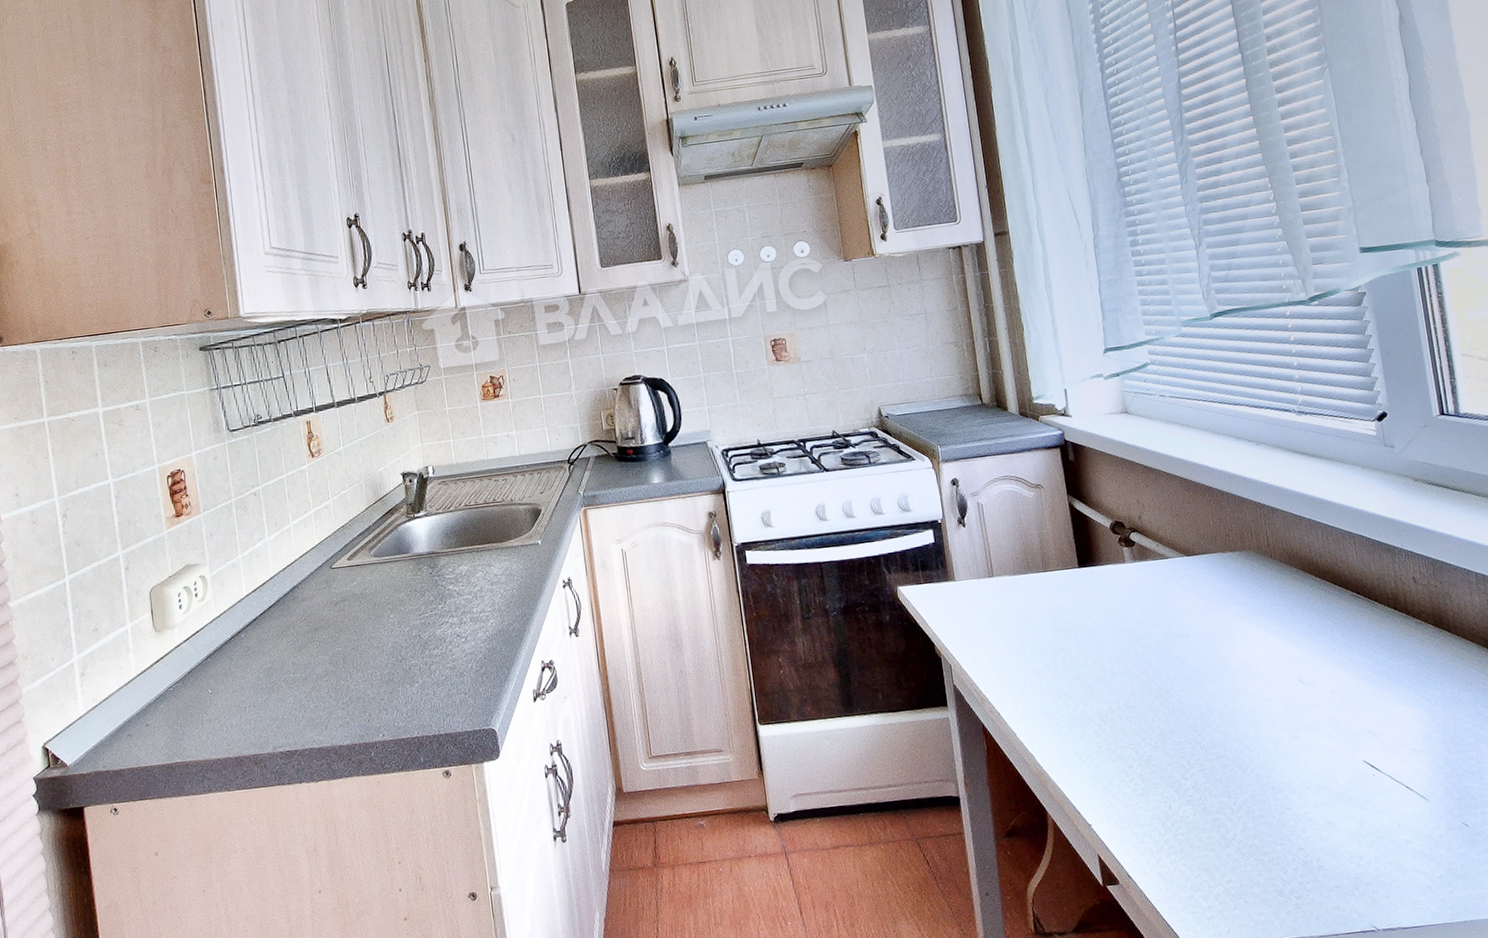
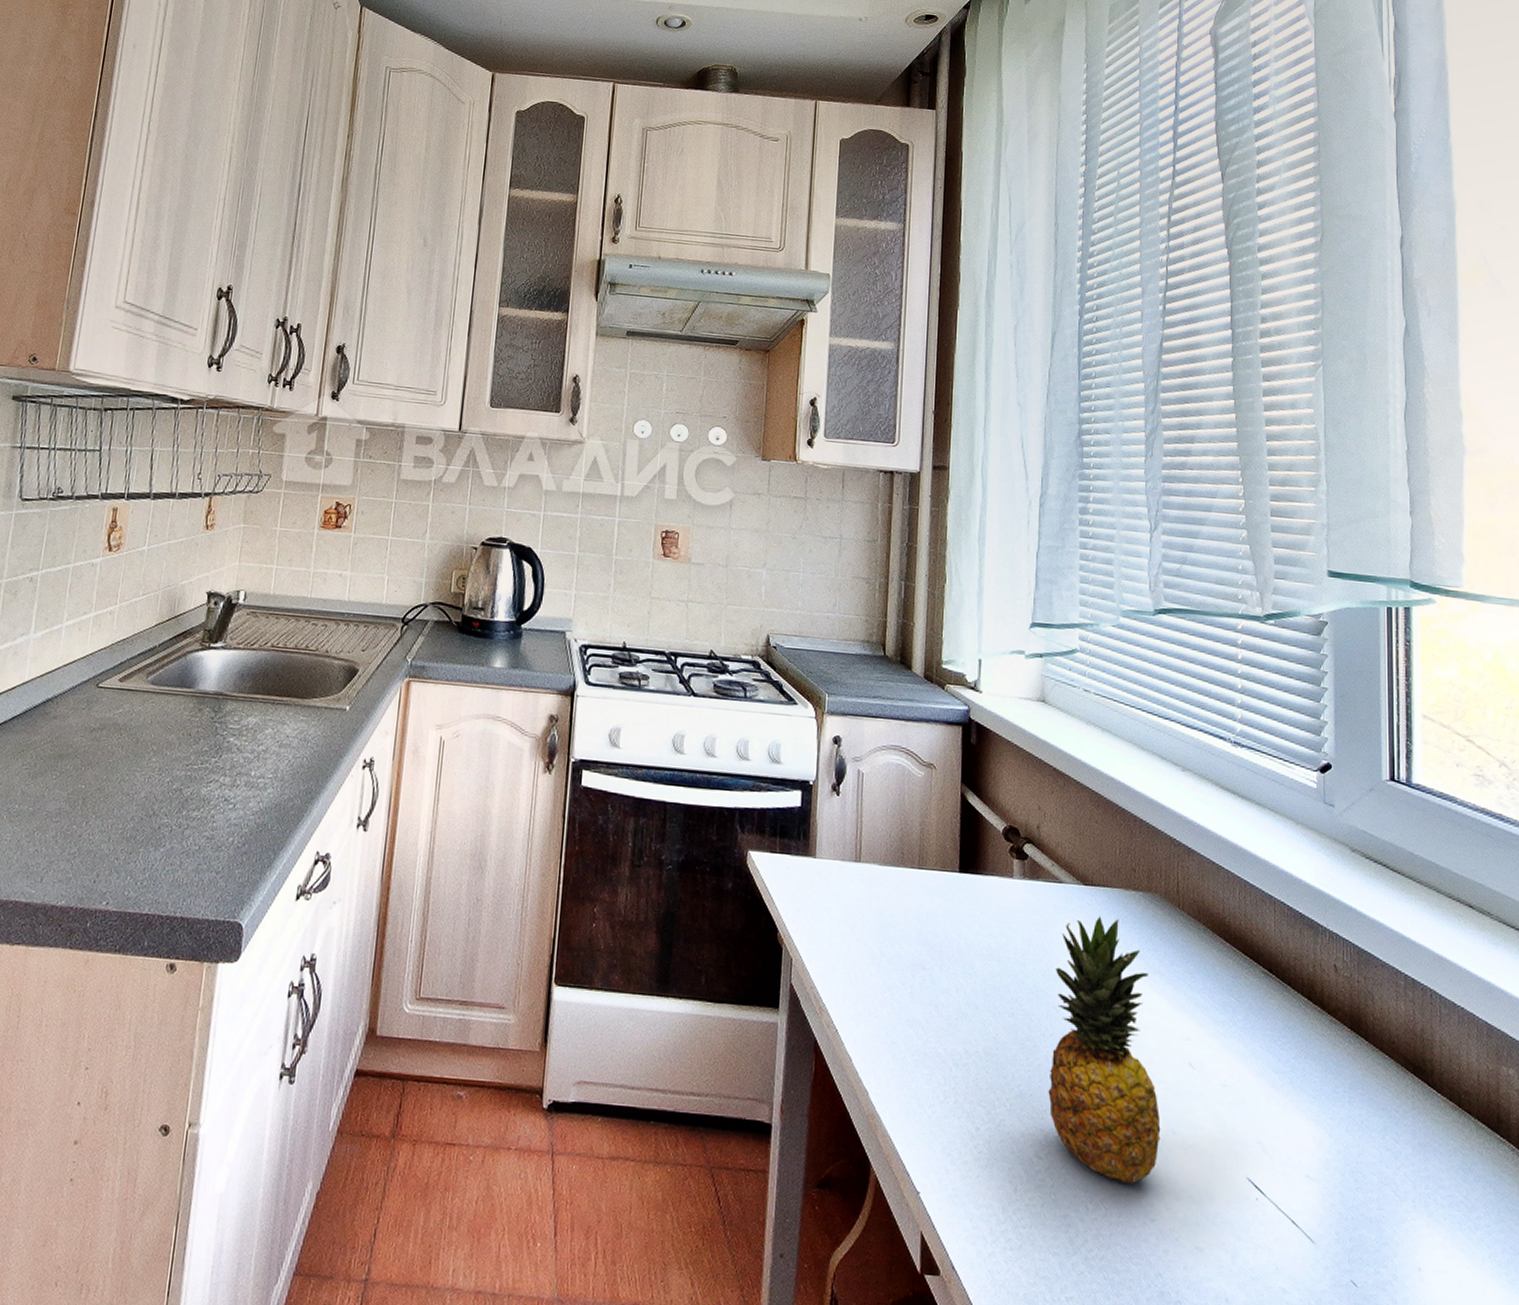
fruit: none [1174,577,1285,785] -> present [1048,916,1161,1183]

